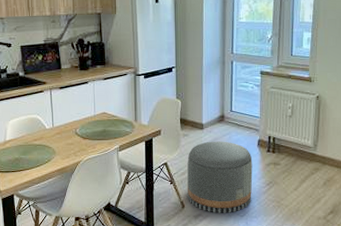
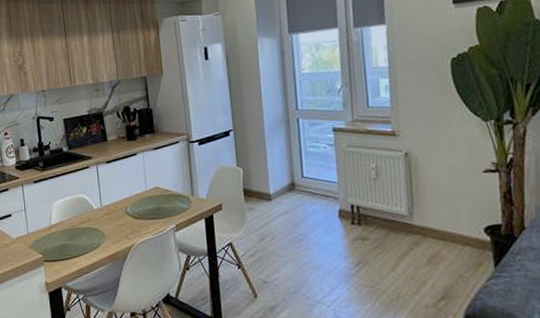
pouf: present [186,141,253,213] -> none [255,213,339,303]

